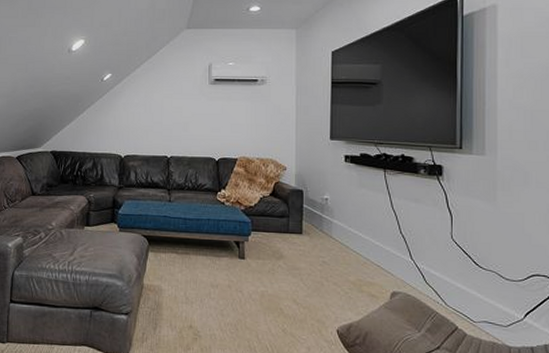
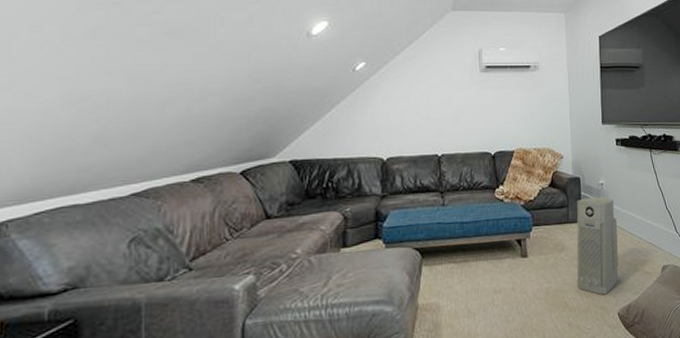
air purifier: none [294,211,341,310] -> present [576,196,618,295]

